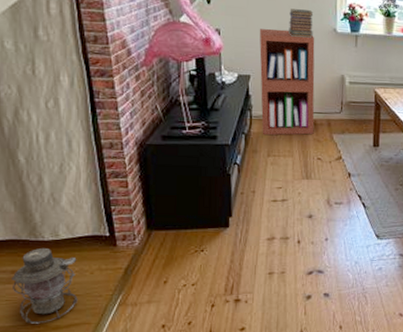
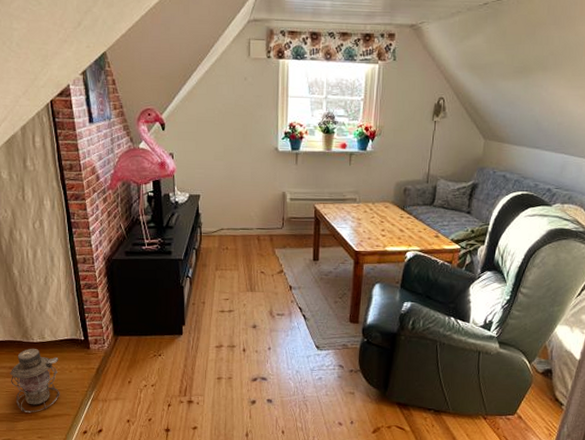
bookshelf: present [259,28,315,136] -> none [207,150,258,251]
book stack: present [287,9,314,38] -> none [233,131,257,158]

